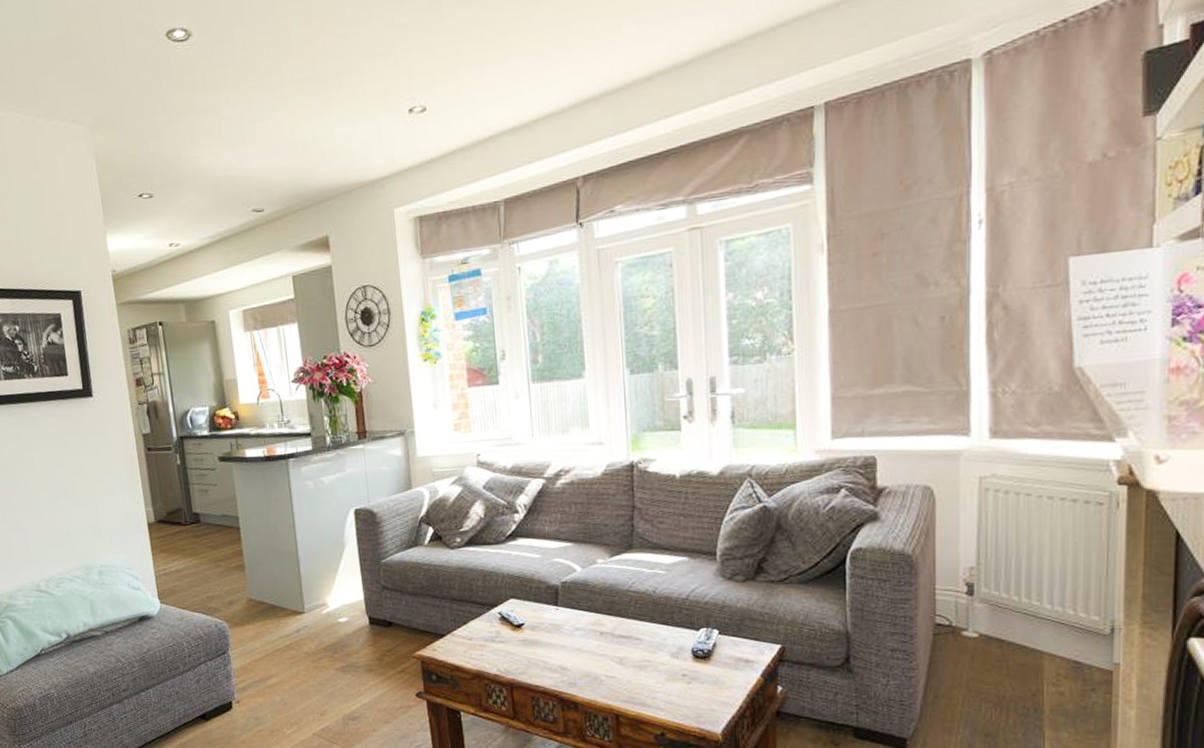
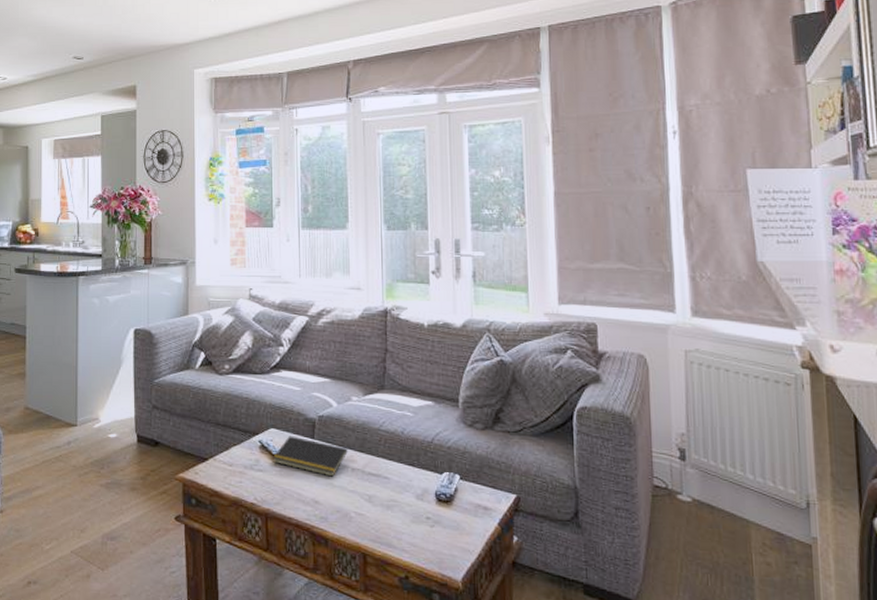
notepad: none [514,604,595,643] -> present [273,435,348,477]

